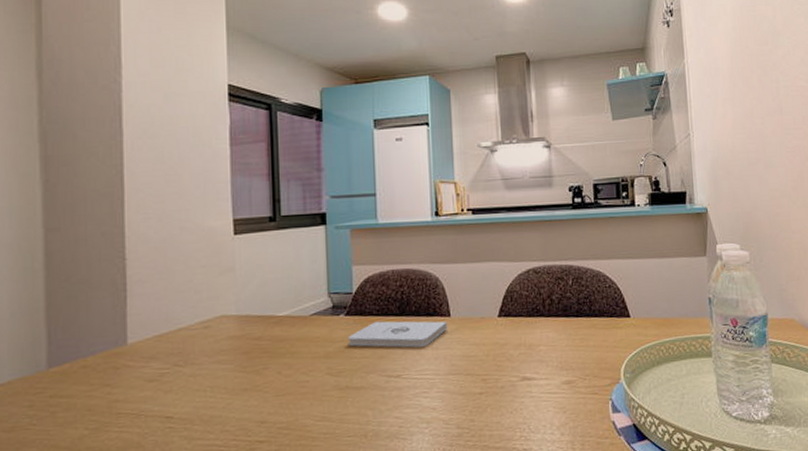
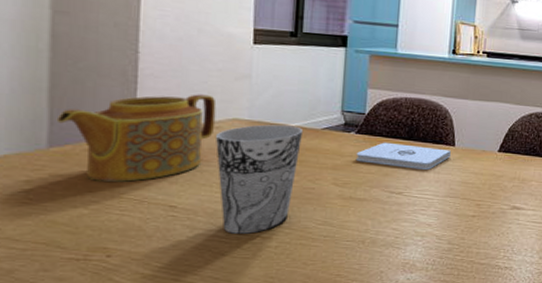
teapot: none [54,293,204,398] -> present [56,94,217,182]
cup: none [204,315,292,441] -> present [215,124,304,234]

